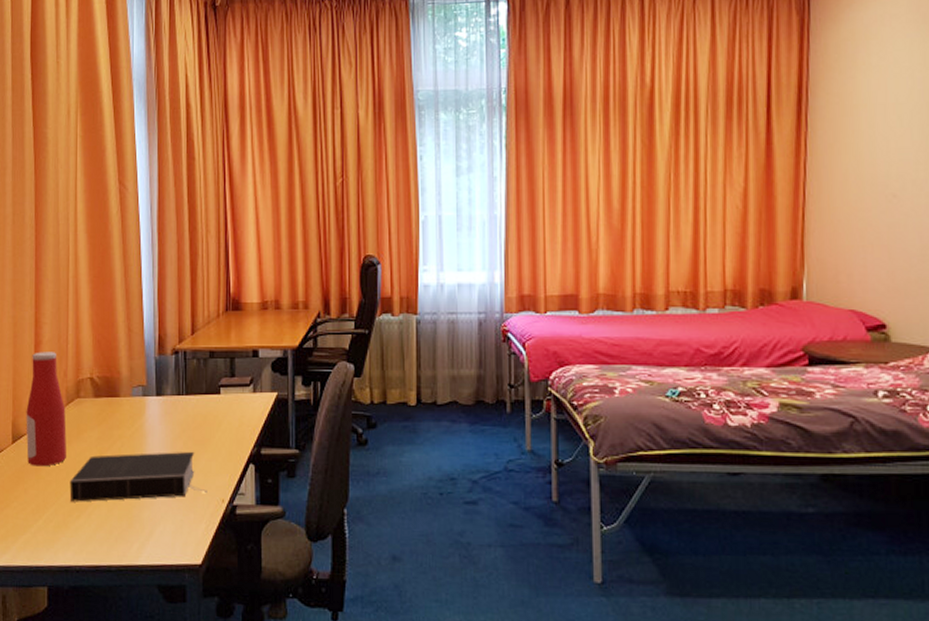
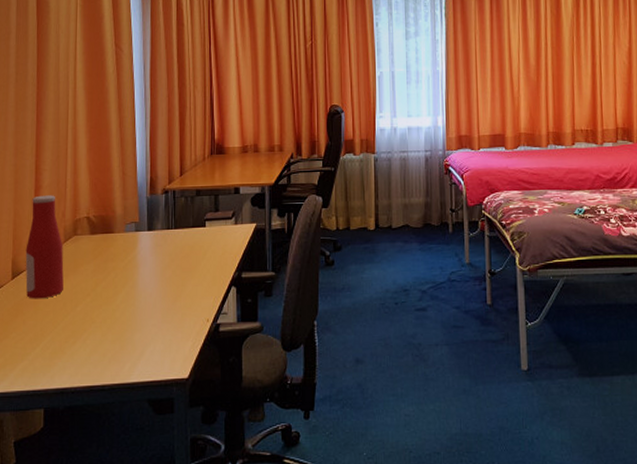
book: present [69,451,207,502] -> none [66,278,194,330]

